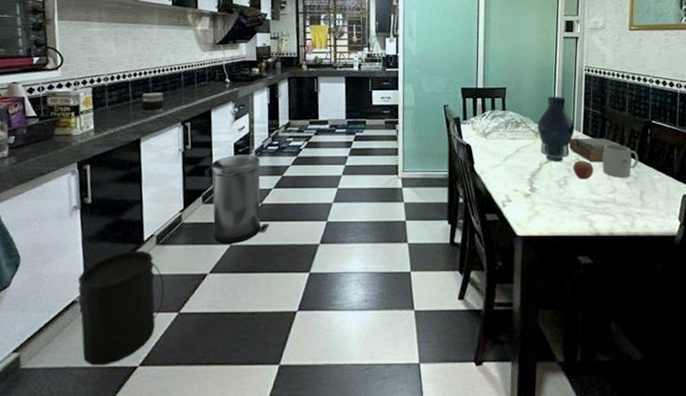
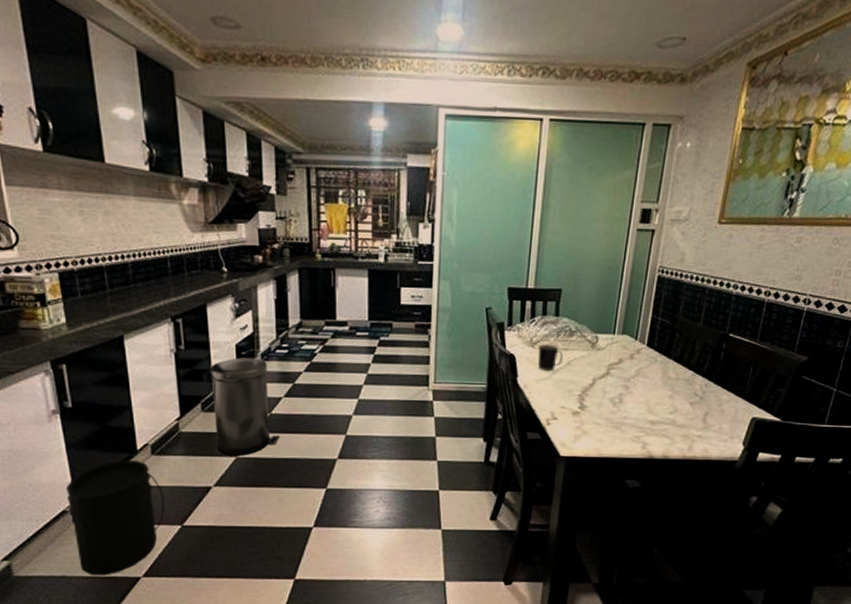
jar: present [141,92,164,114] -> none [121,281,149,308]
mug: none [490,135,512,158] -> present [537,344,563,371]
vase: present [537,96,575,161] -> none [594,301,638,377]
napkin holder: present [569,138,620,162] -> none [629,350,689,379]
fruit: present [573,159,594,180] -> none [630,375,655,398]
mug: present [603,144,639,178] -> none [665,358,708,397]

